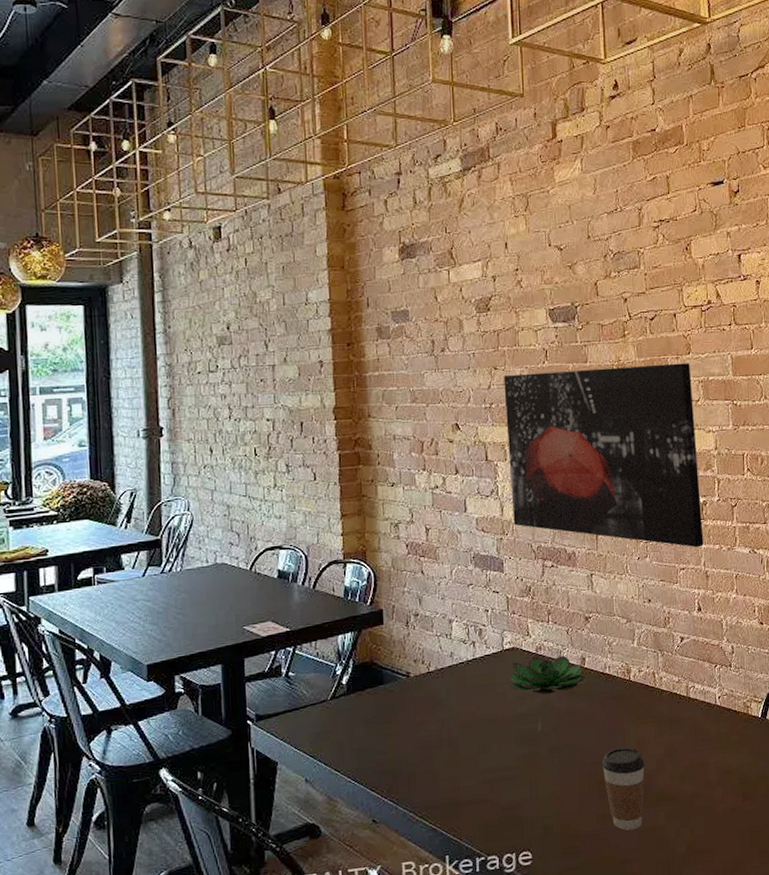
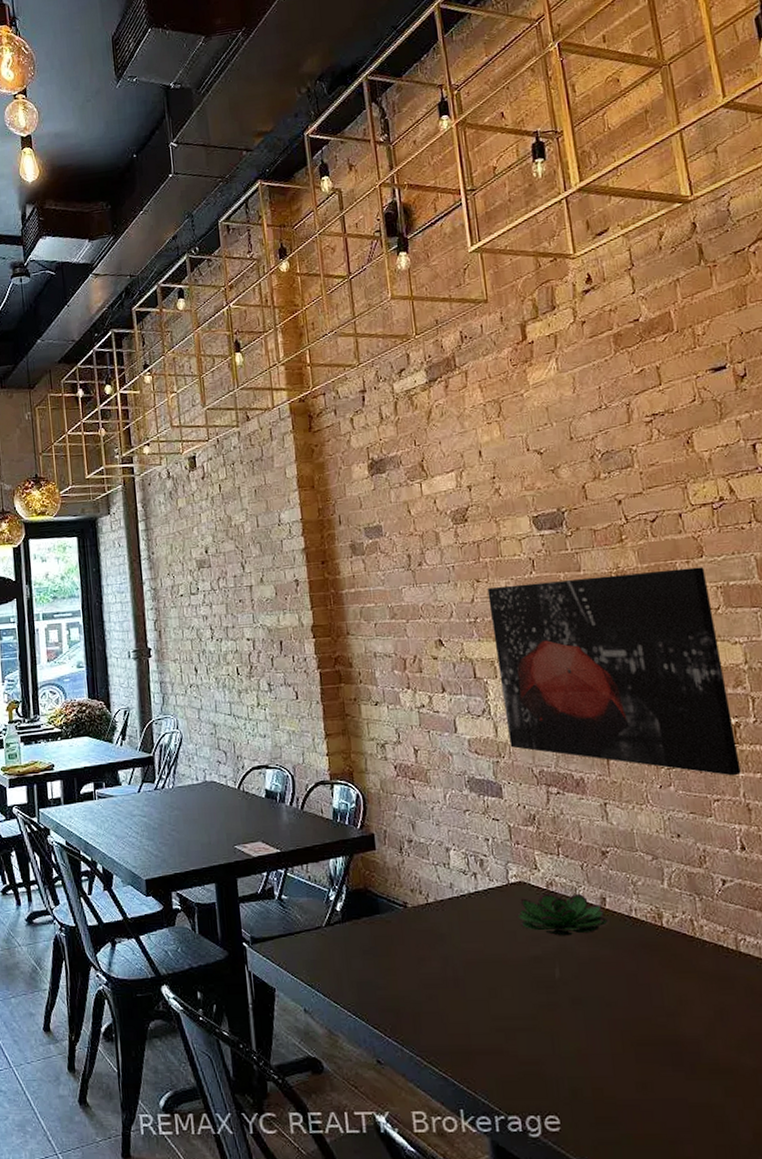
coffee cup: present [601,747,645,831] -> none [635,1004,694,1104]

